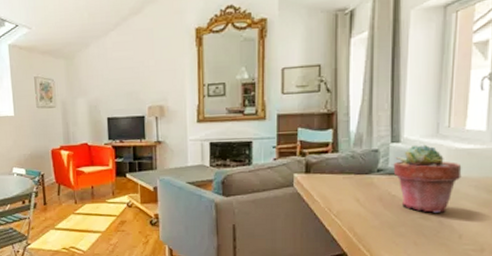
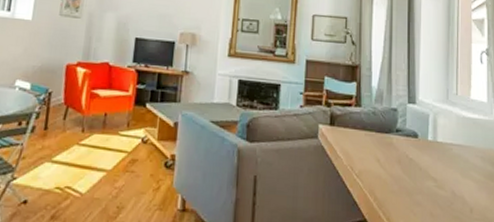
potted succulent: present [393,144,462,213] -> none [410,108,469,182]

